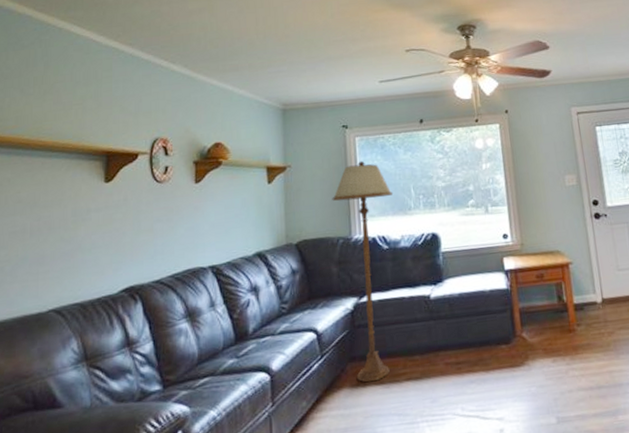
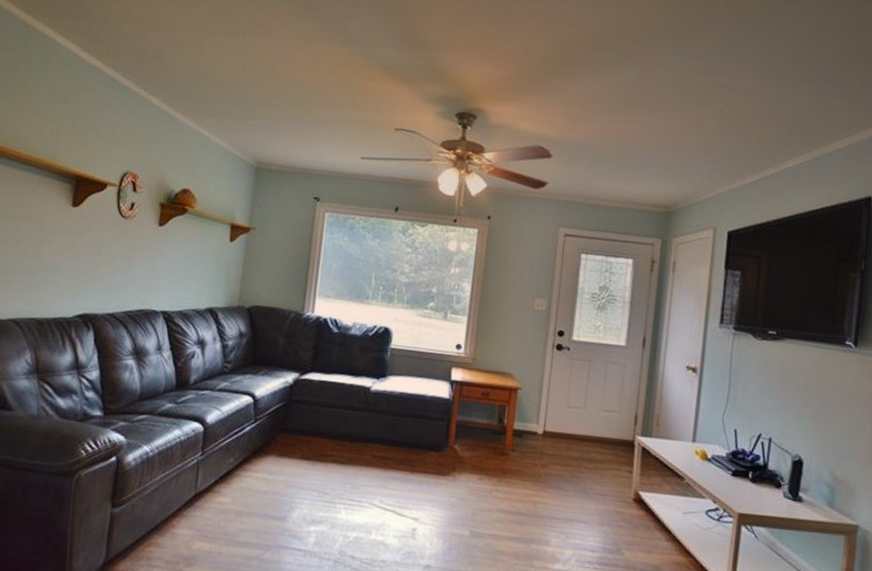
floor lamp: present [332,161,392,383] -> none [285,238,353,456]

